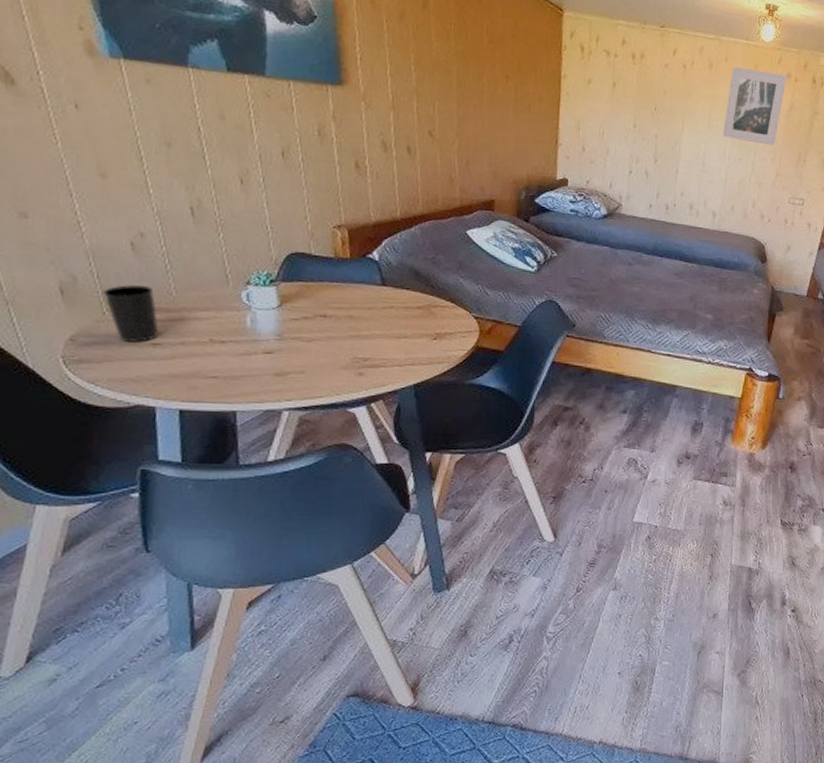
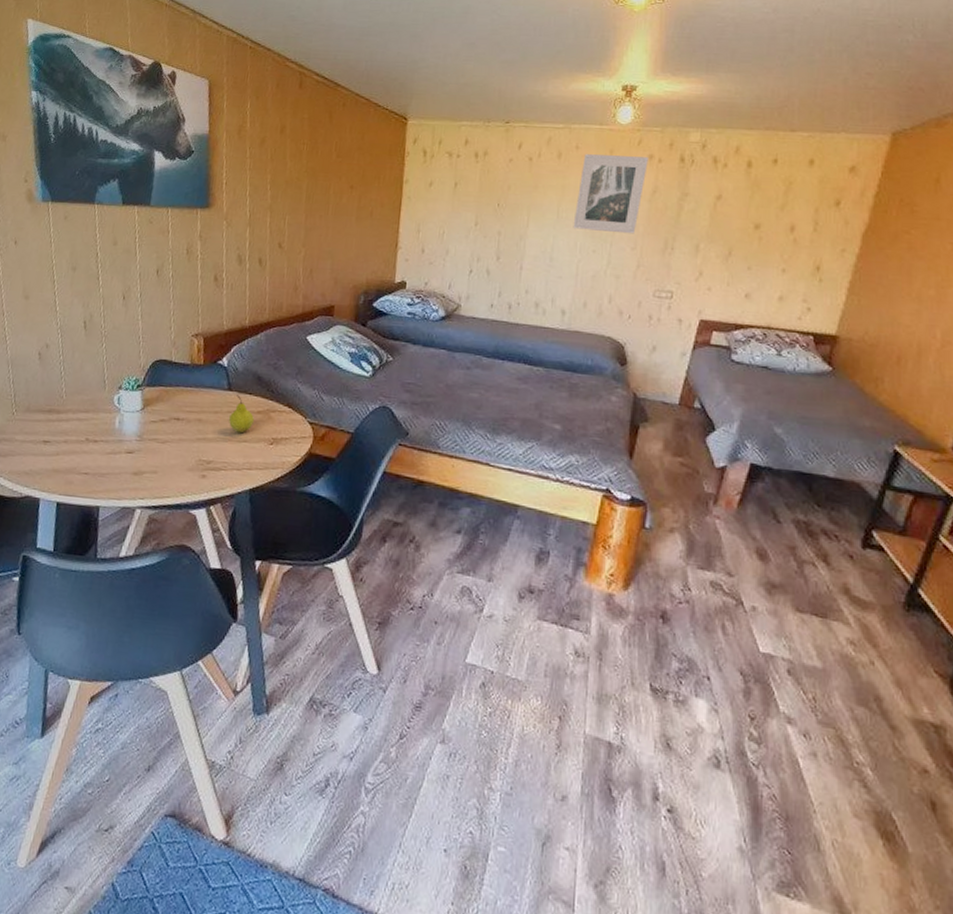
cup: present [103,285,159,343] -> none [15,389,50,440]
fruit: none [385,290,414,330] -> present [229,395,254,434]

